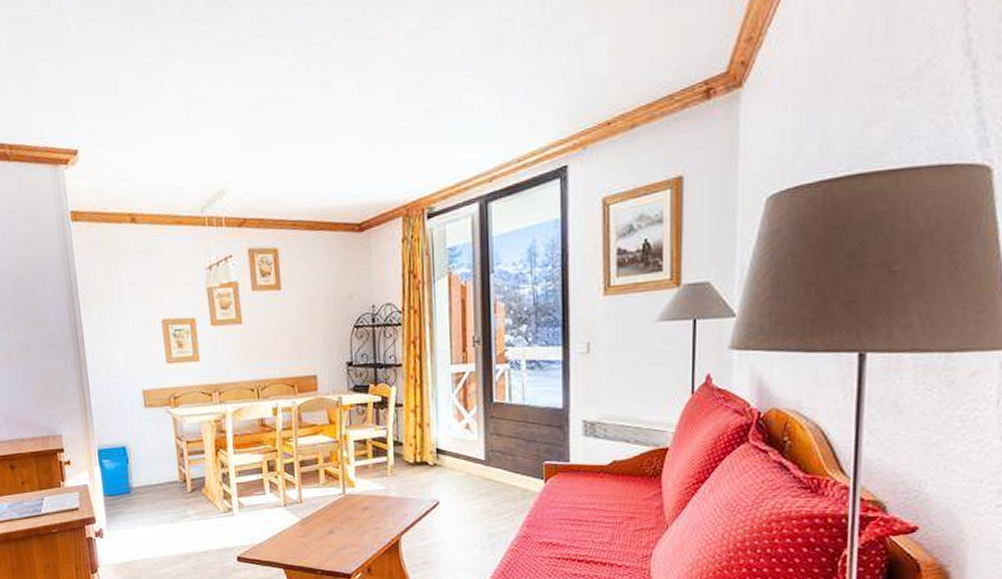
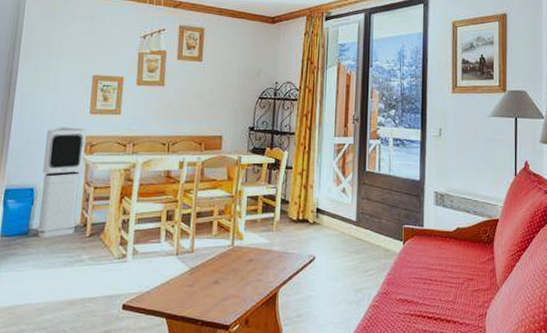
air purifier: none [126,379,177,496] -> present [36,127,87,238]

